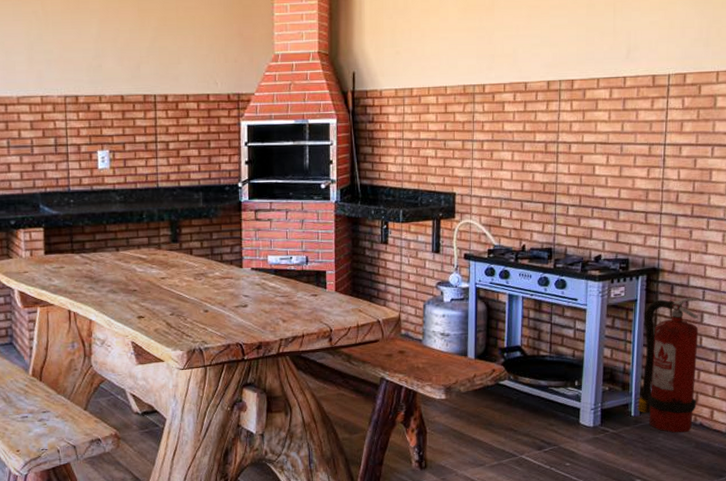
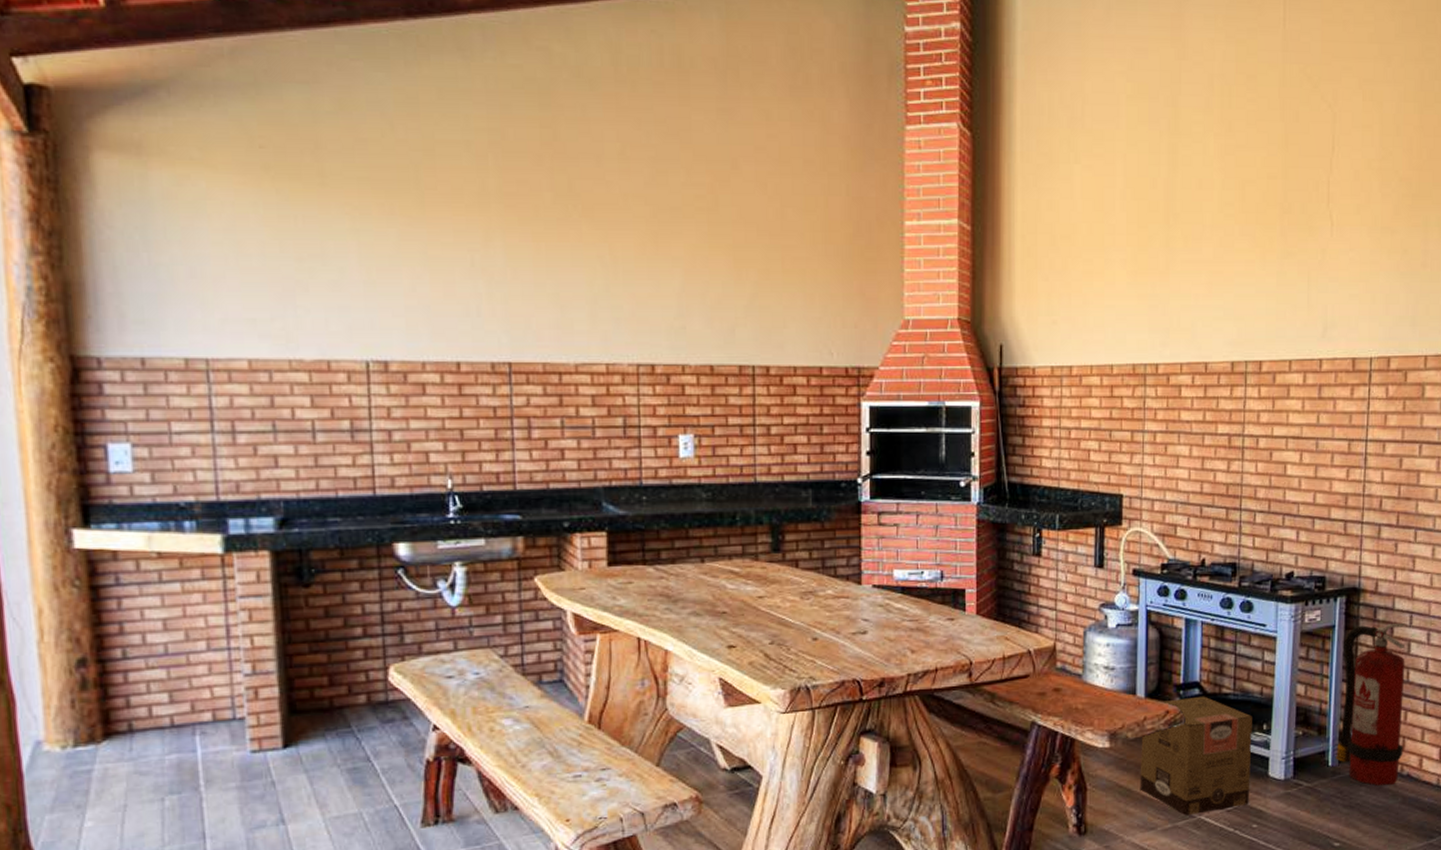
cardboard box: none [471,357,566,455] -> present [1140,696,1252,816]

